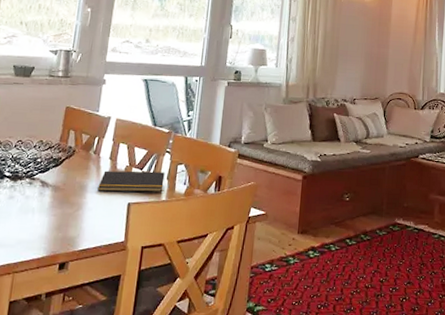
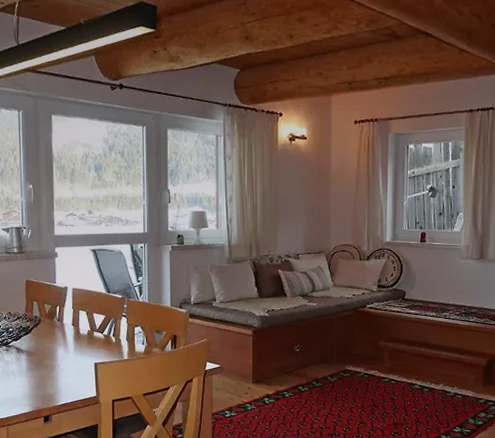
notepad: present [97,170,165,192] -> none [66,334,124,354]

